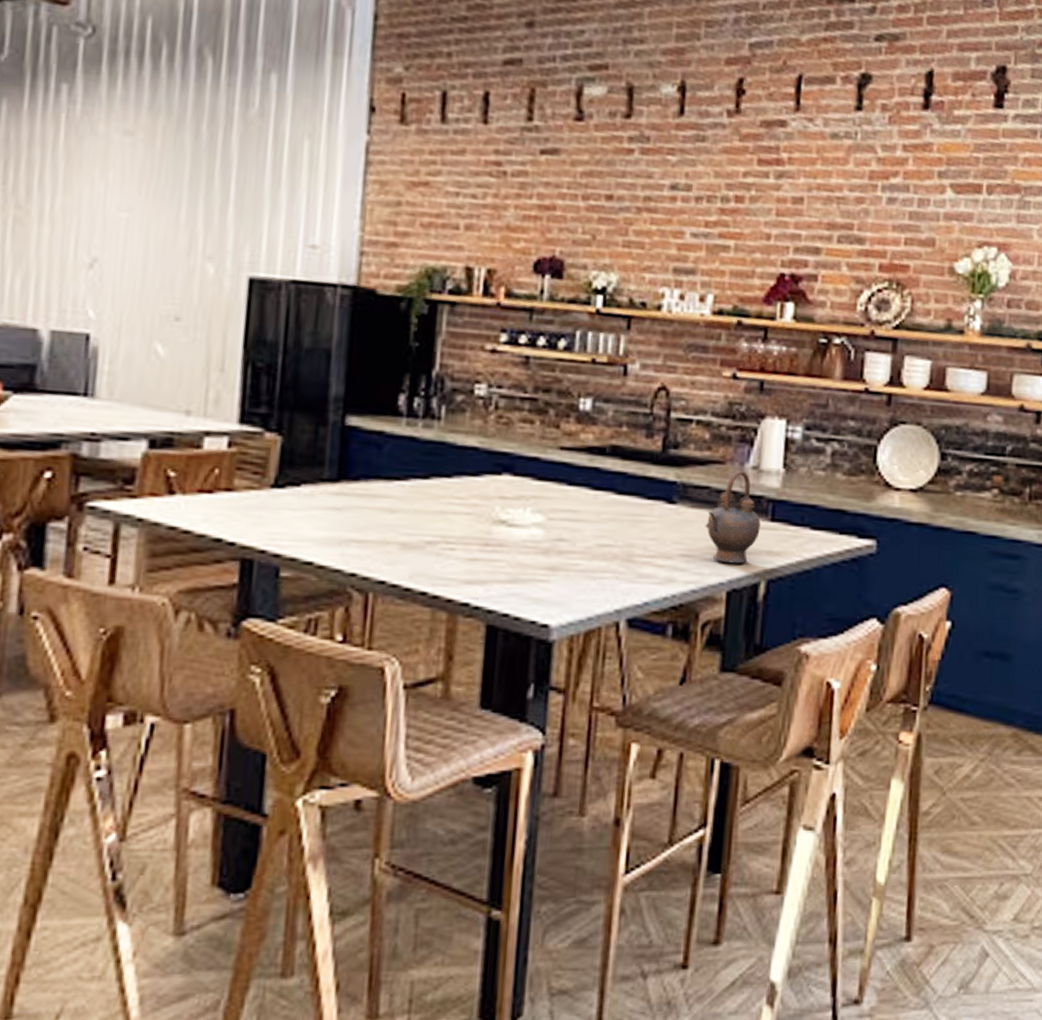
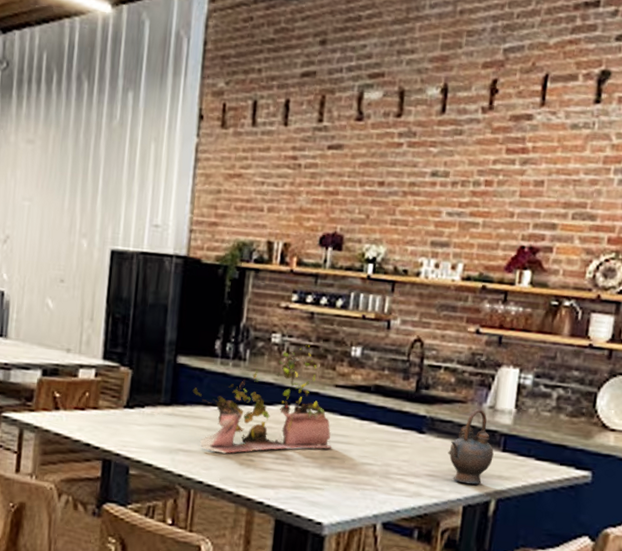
plant pot: none [368,397,559,542] -> present [192,345,332,454]

